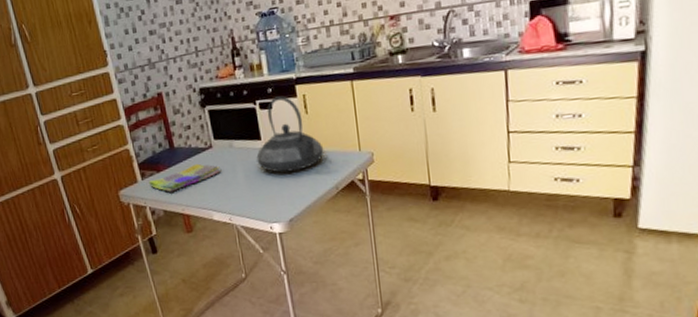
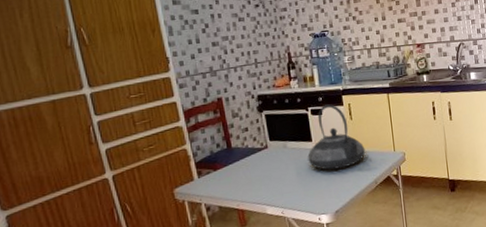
dish towel: present [148,163,220,192] -> none [205,162,275,189]

